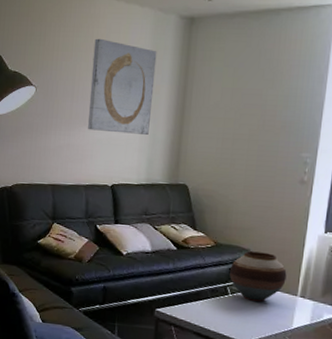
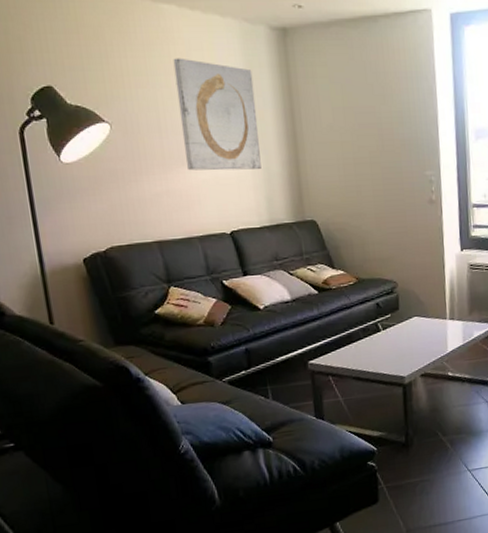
vase: present [230,251,287,302] -> none [377,280,434,333]

